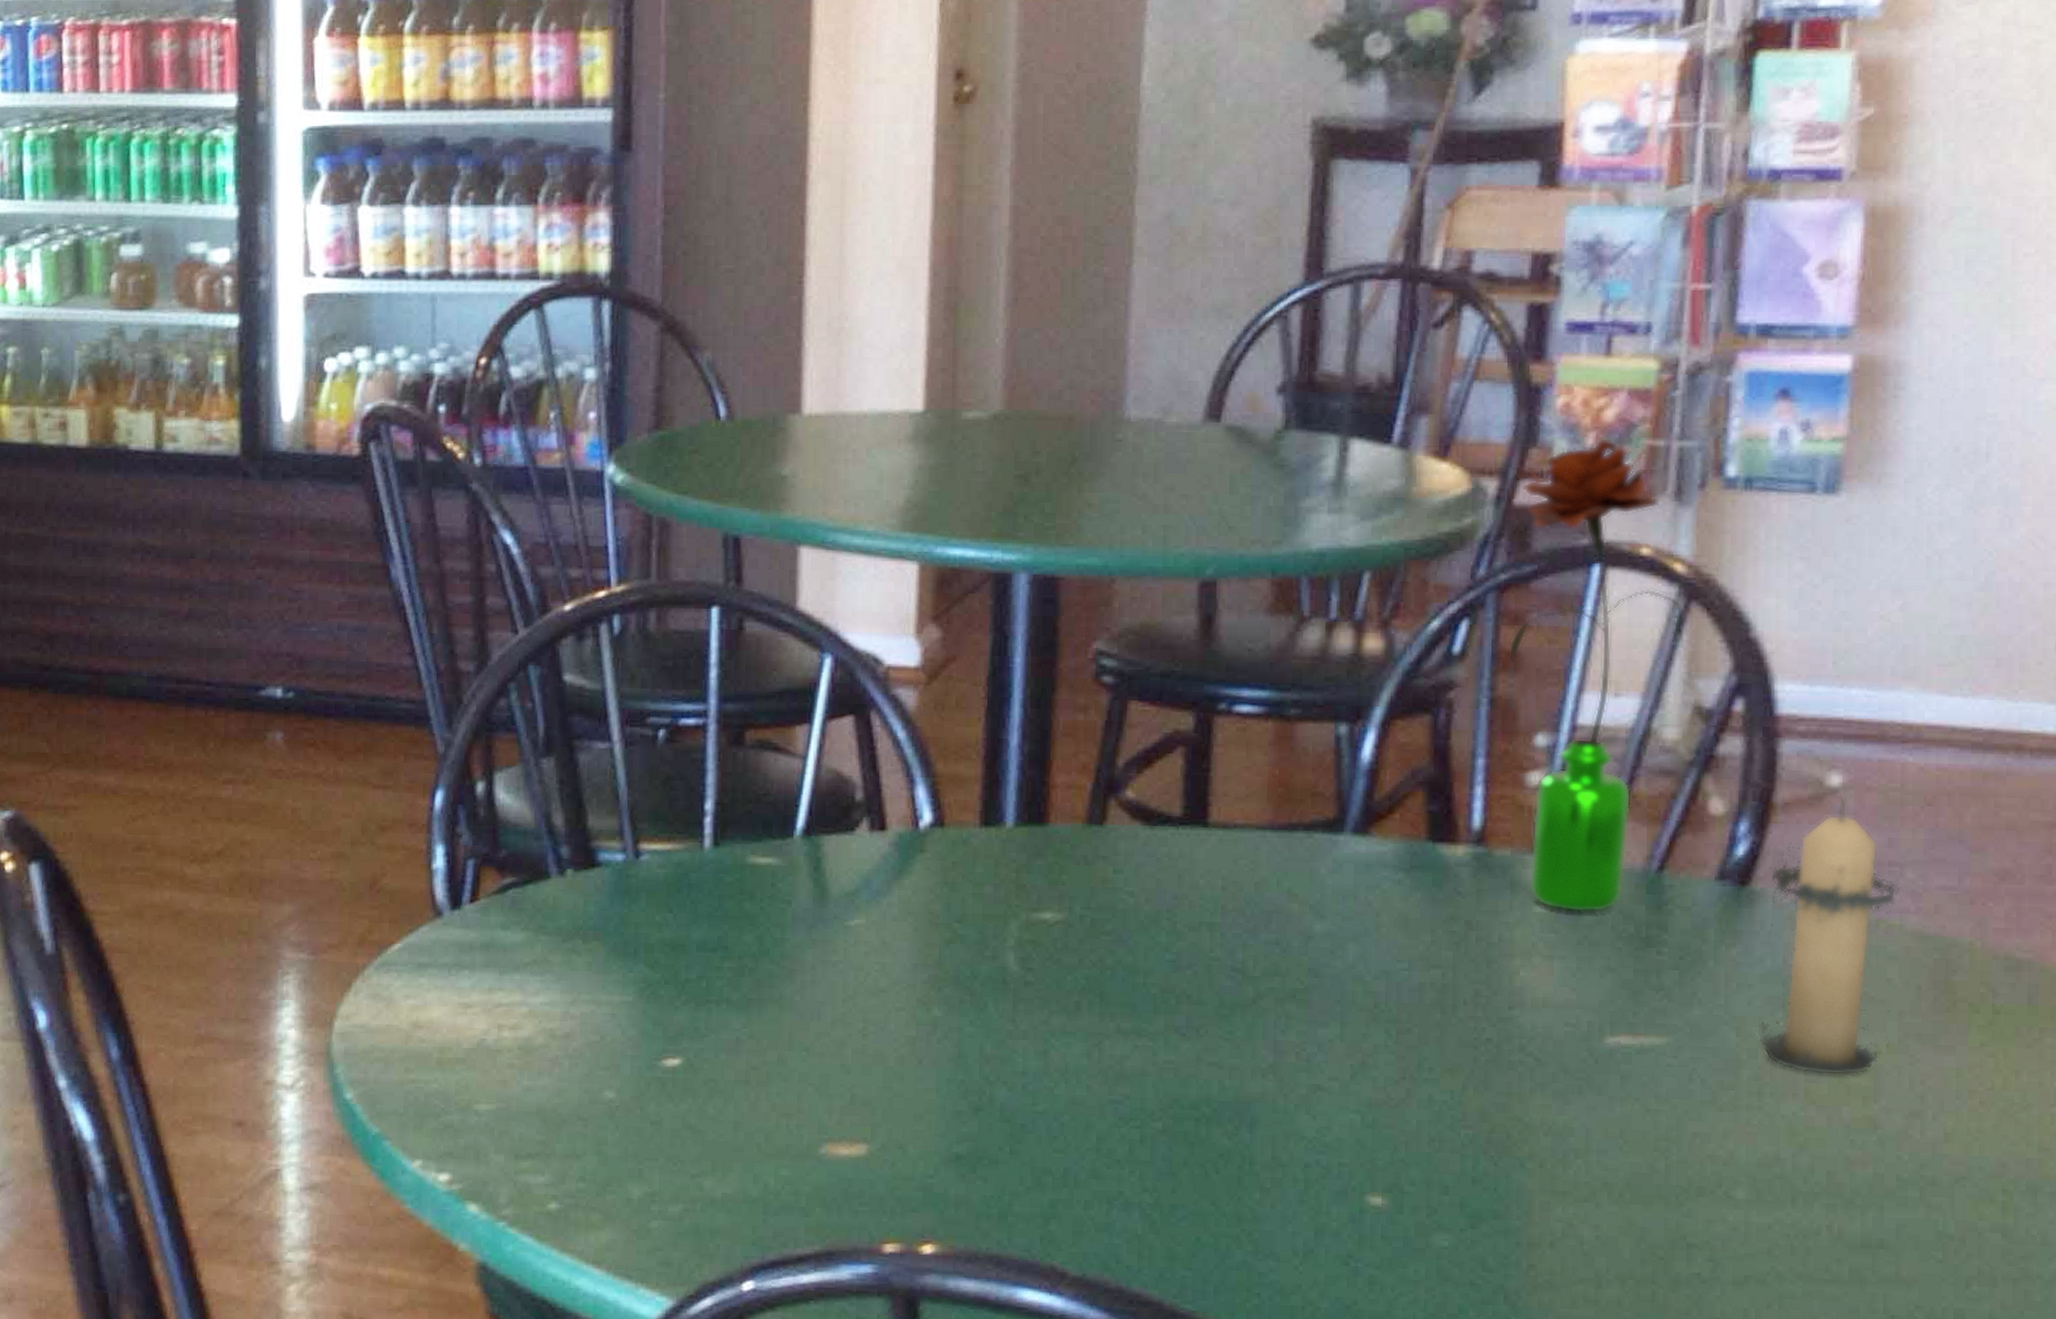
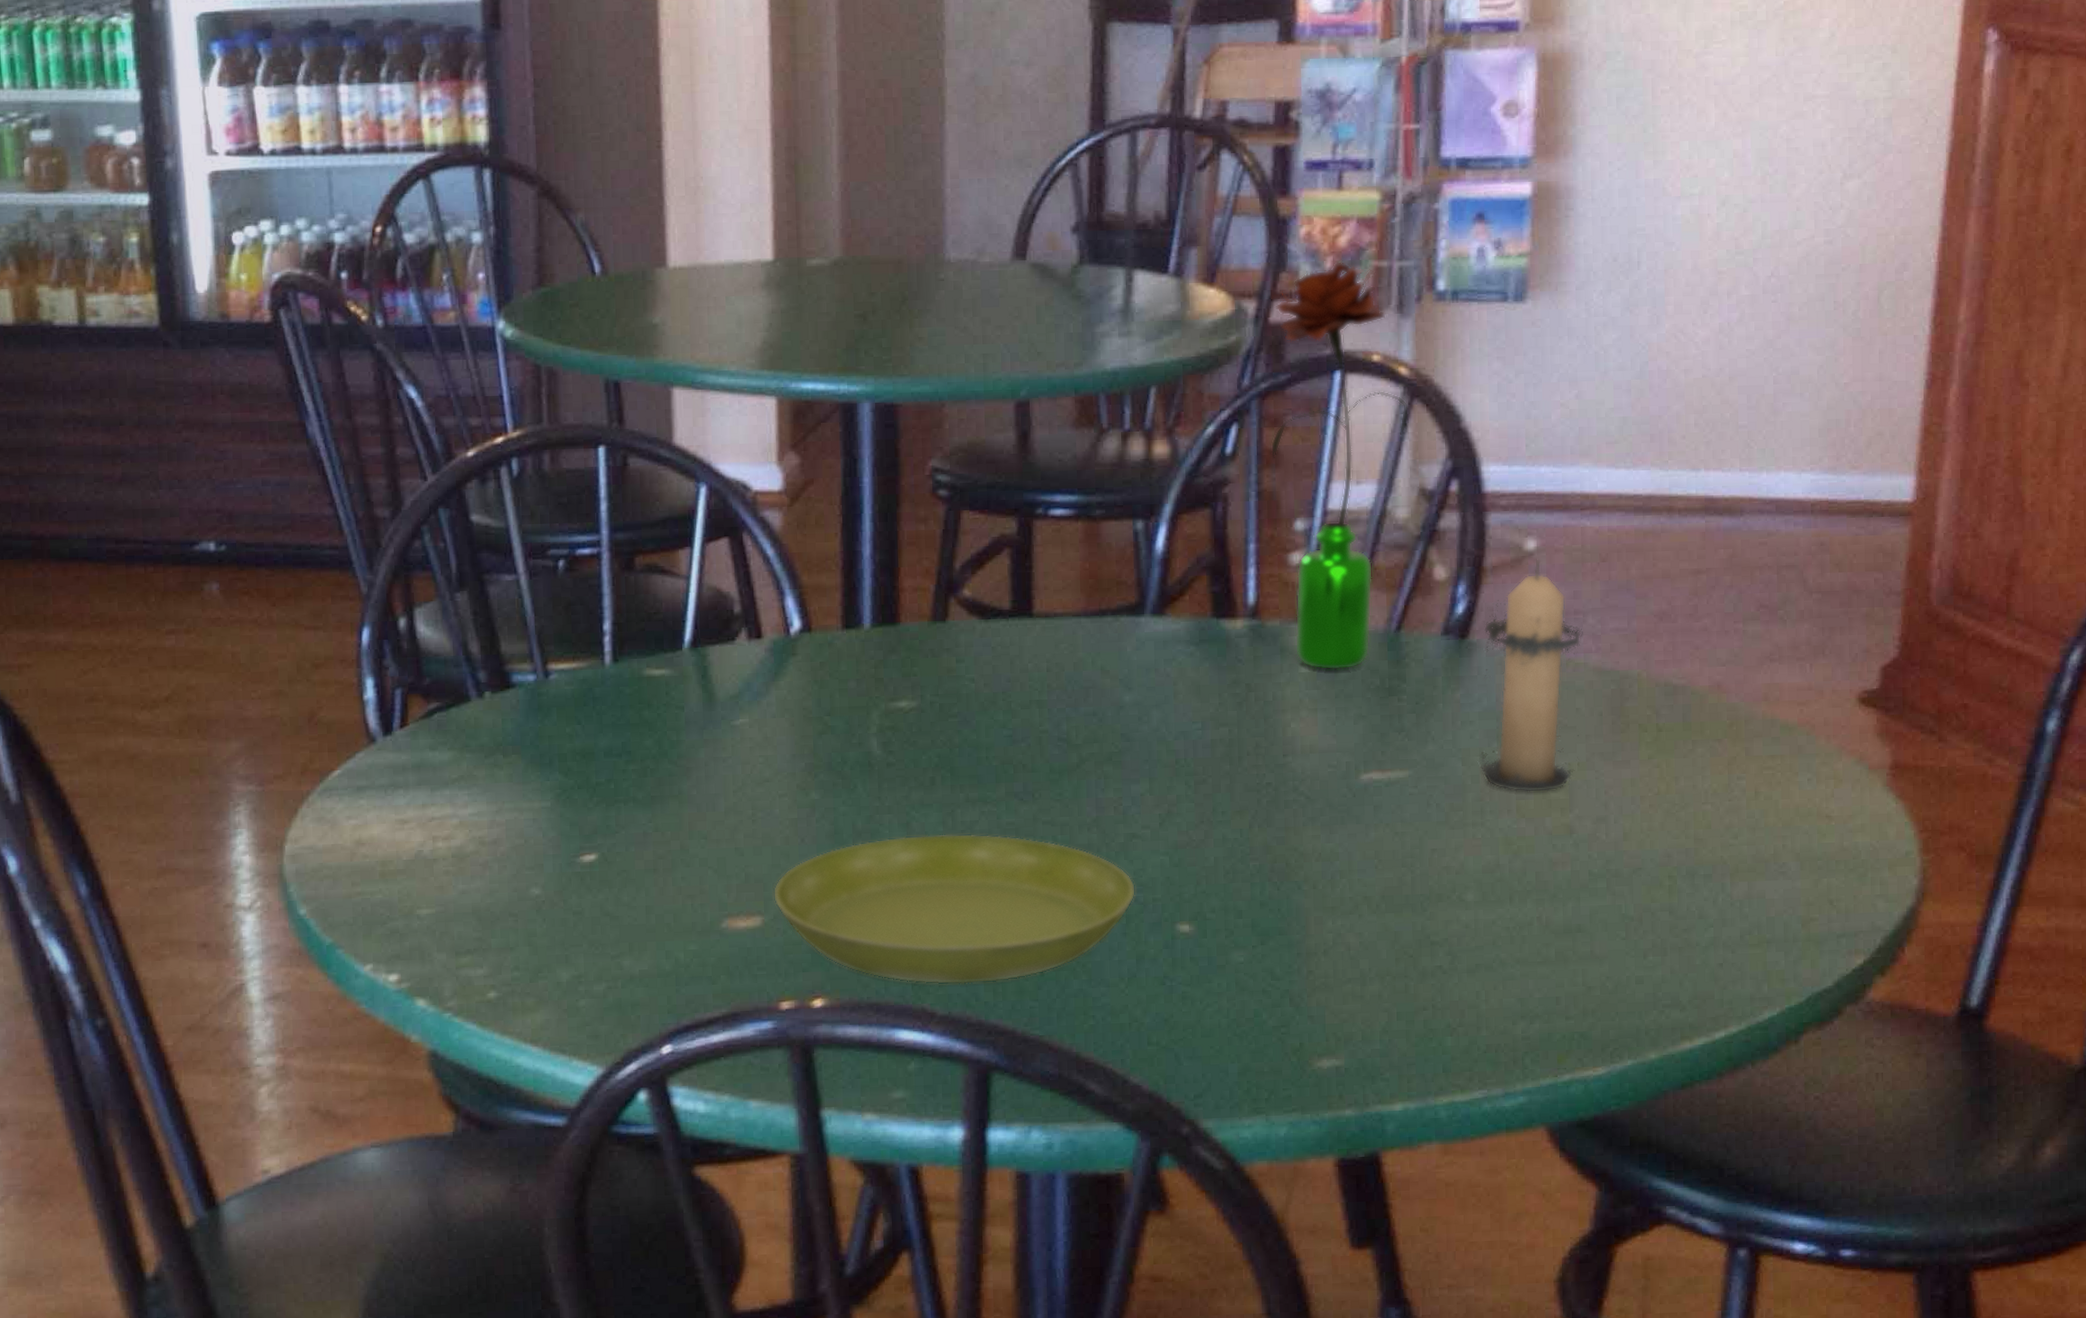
saucer: none [881,1066,1318,1245] -> present [772,833,1136,985]

